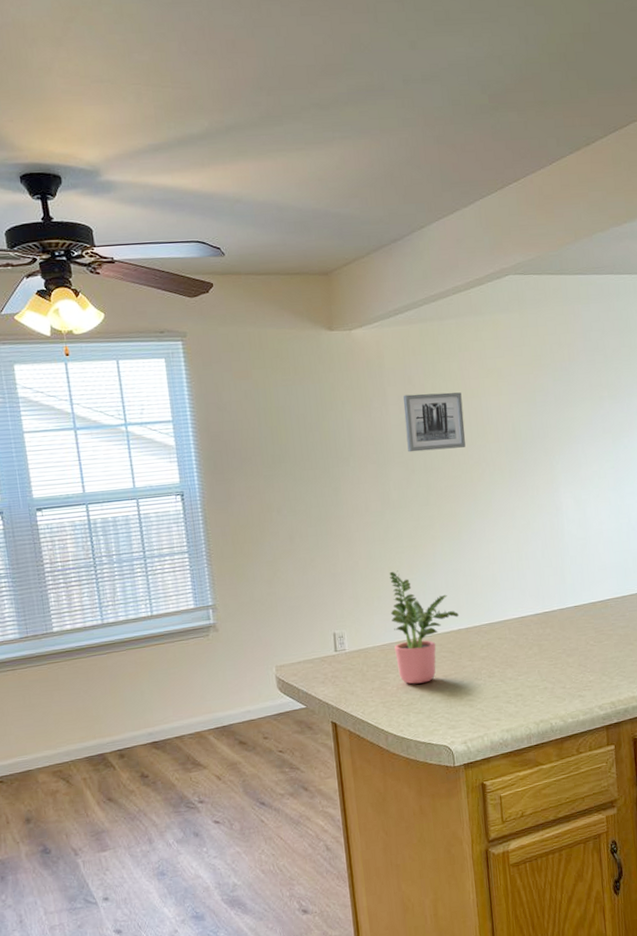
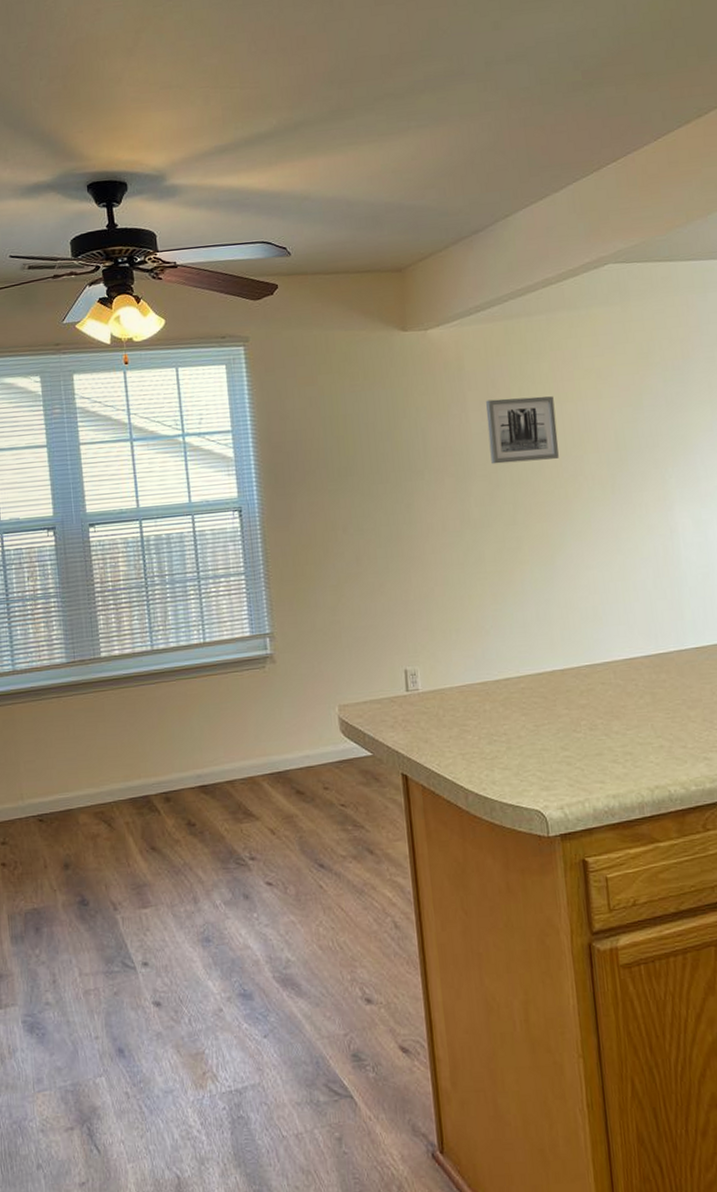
potted plant: present [389,570,460,684] -> none [469,599,554,734]

